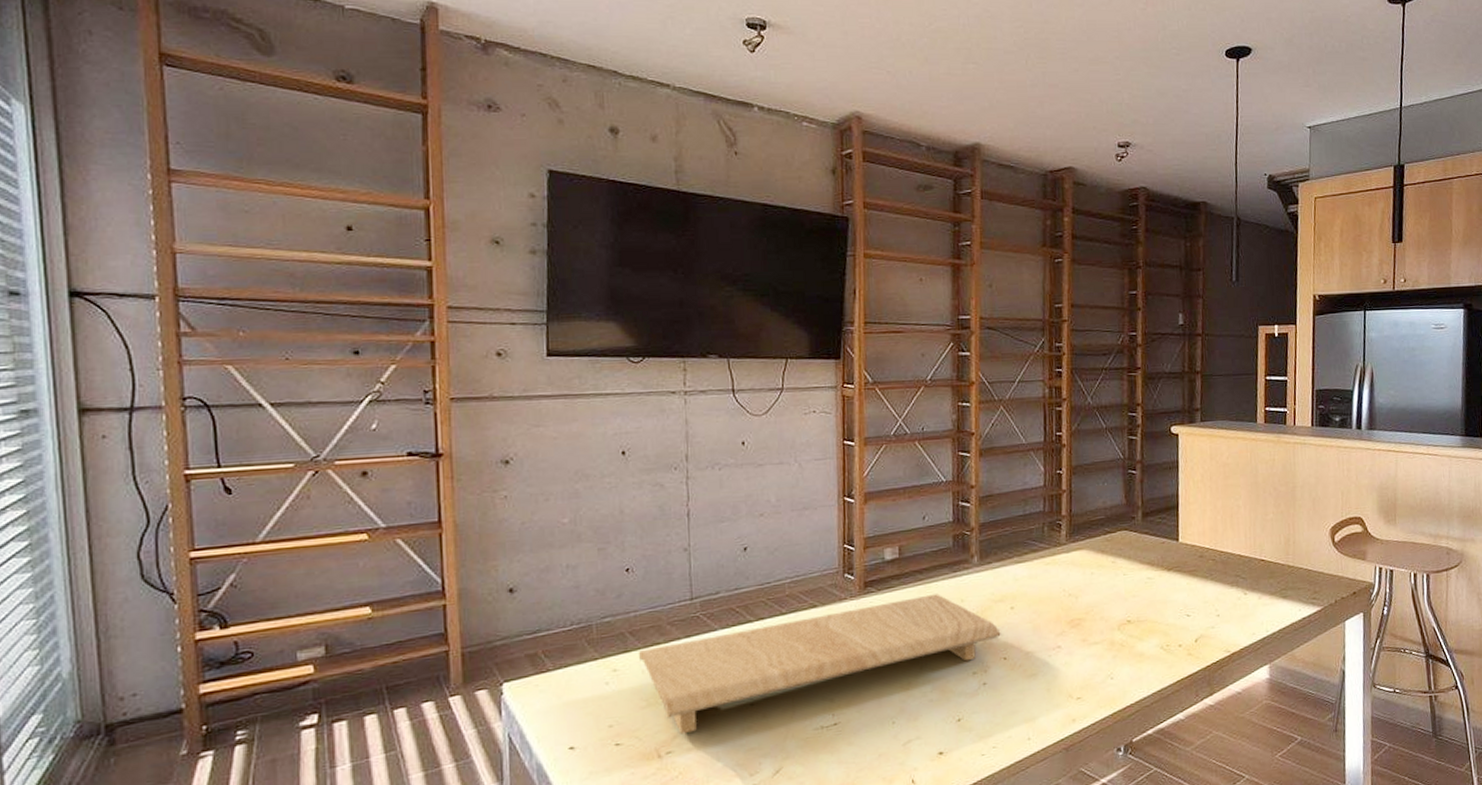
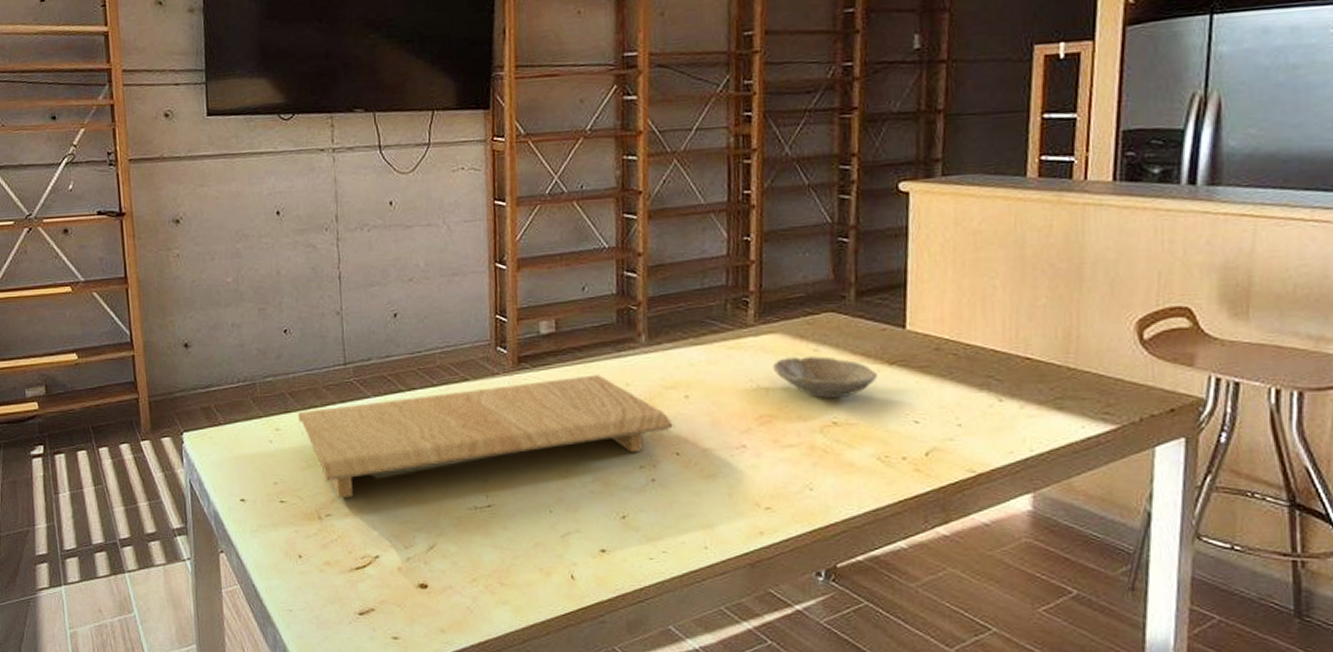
bowl: none [1081,567,1159,602] -> present [772,356,877,399]

